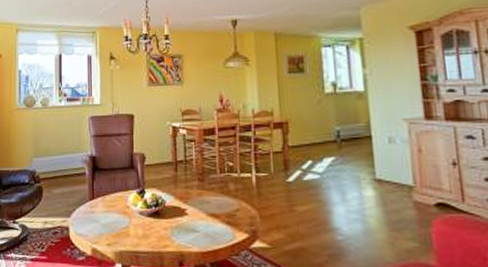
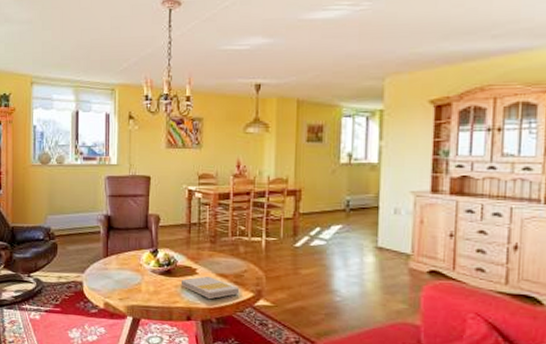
book: none [171,217,234,241] -> present [182,276,240,299]

